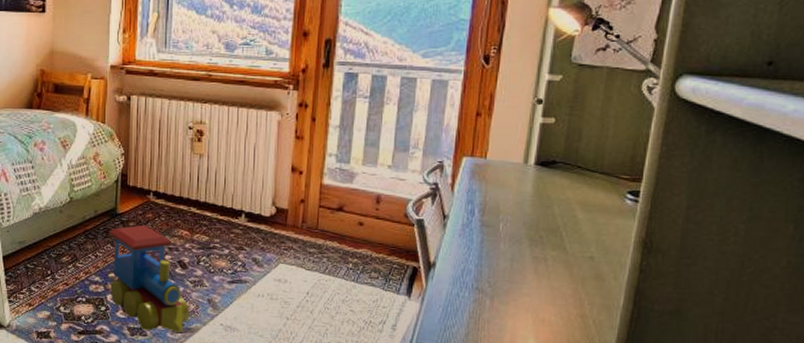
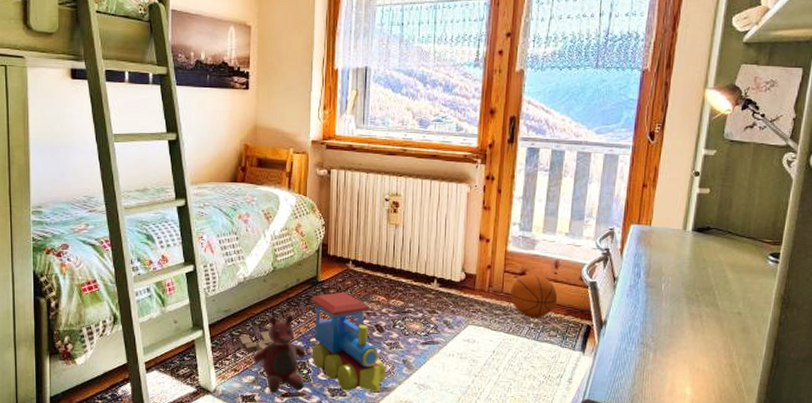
toy blocks: none [33,265,70,287] -> present [238,331,273,353]
teddy bear: none [48,248,105,331] -> present [253,315,307,394]
basketball: none [326,209,380,258] -> present [510,274,558,318]

